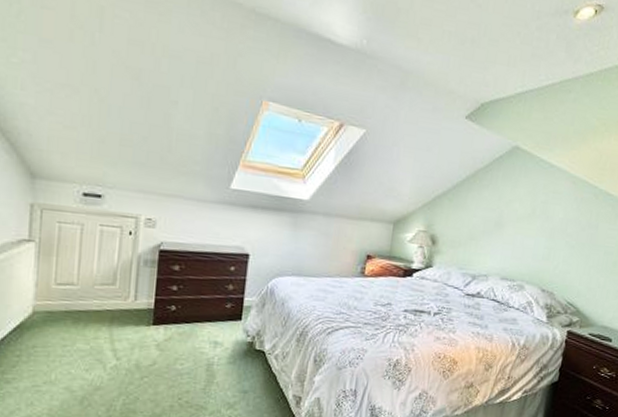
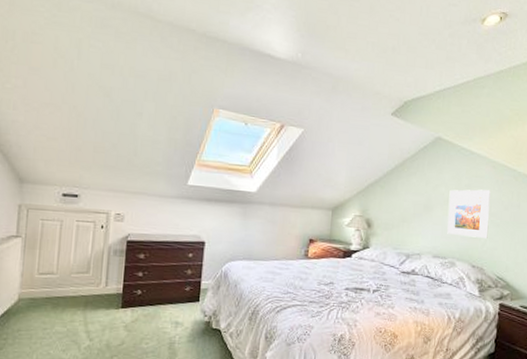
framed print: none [518,206,569,261] -> present [447,189,491,238]

